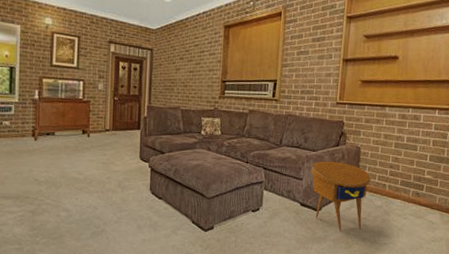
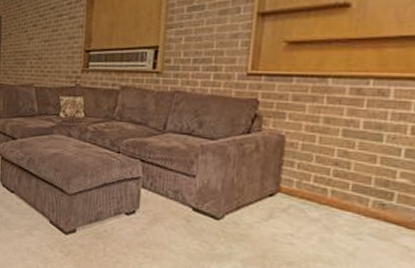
side table: present [311,160,371,231] -> none [208,152,301,250]

